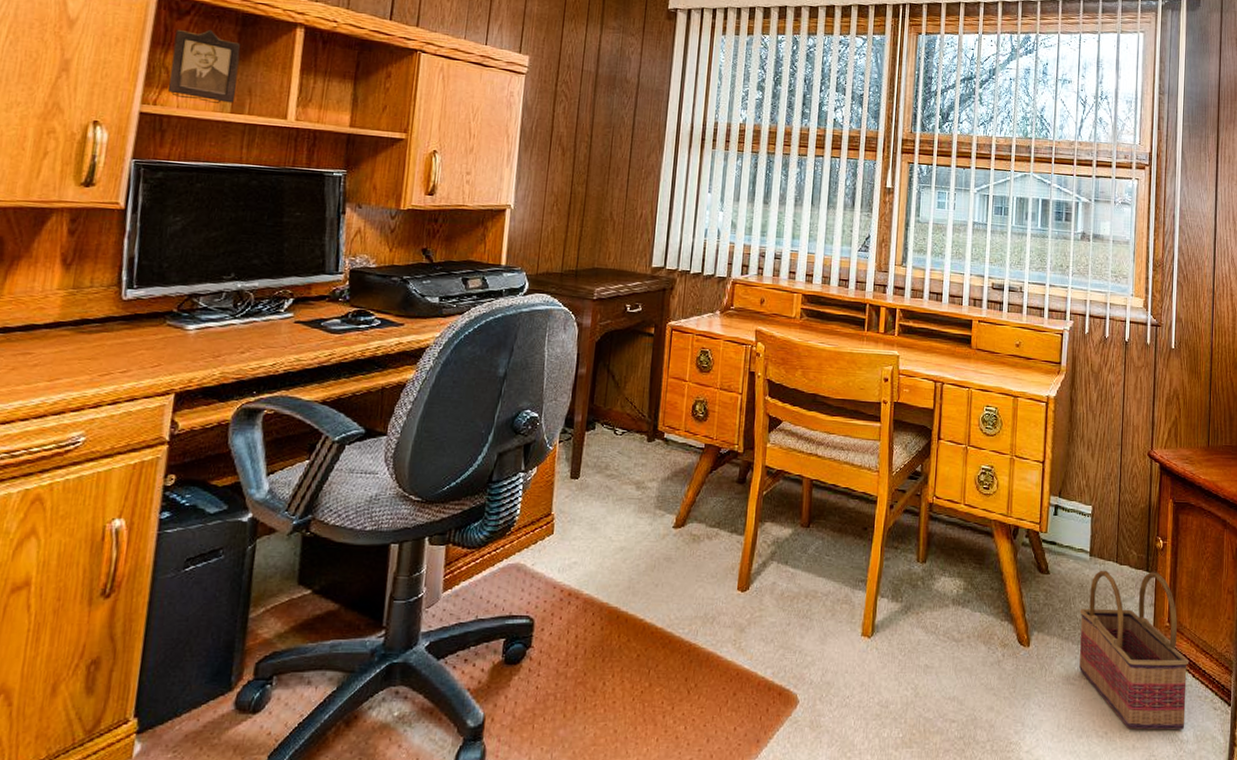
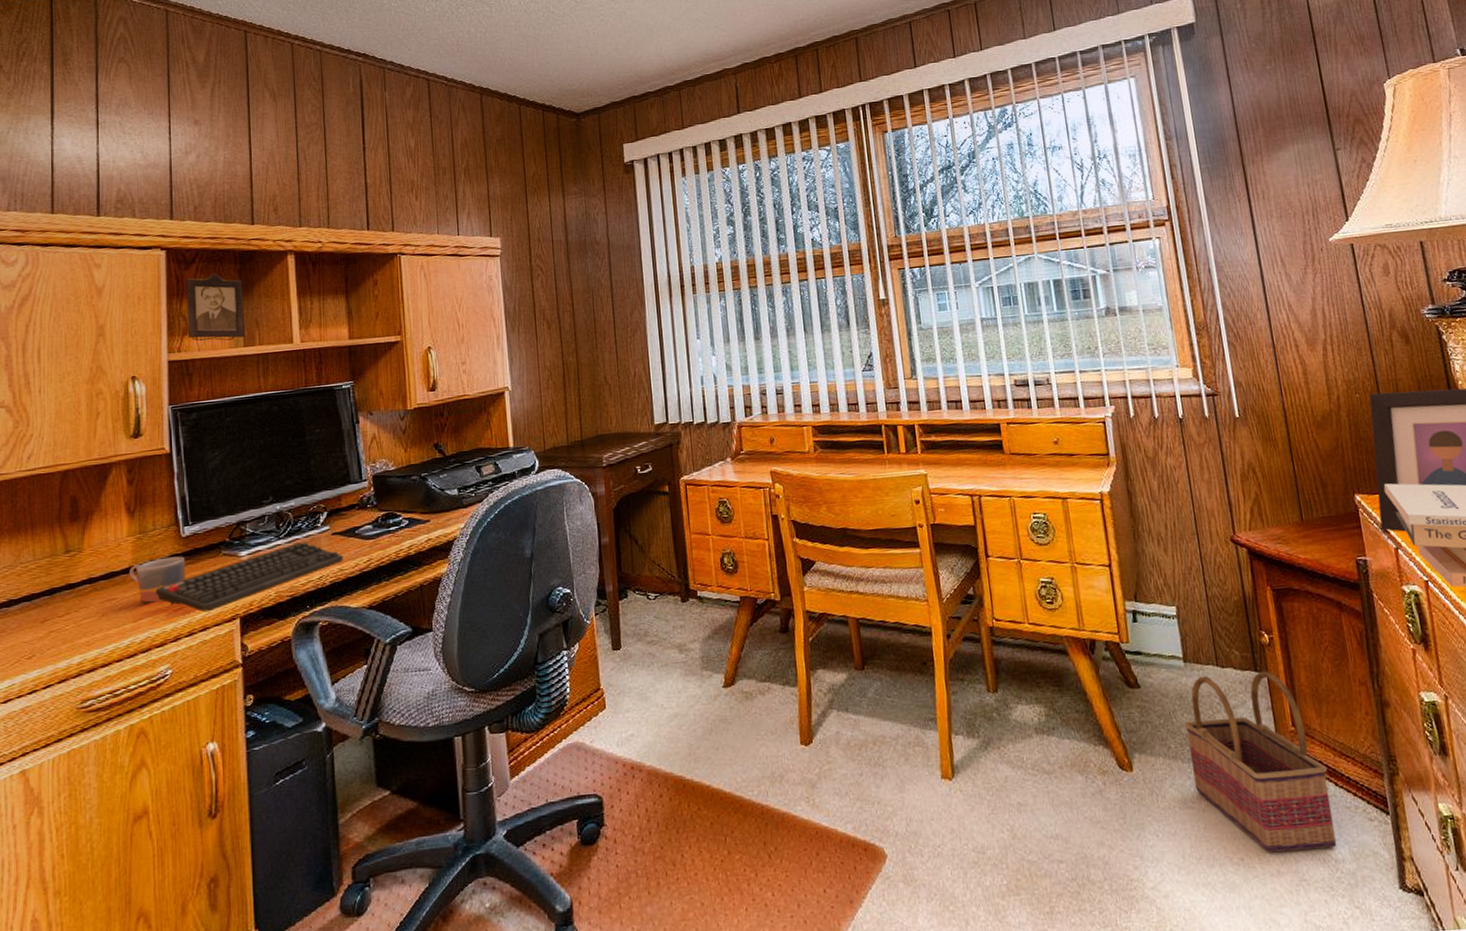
mug: none [53,318,122,365] -> present [130,556,186,605]
computer keyboard: none [80,325,304,383] -> present [155,542,344,612]

